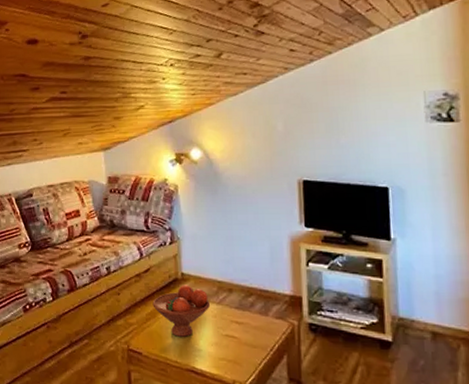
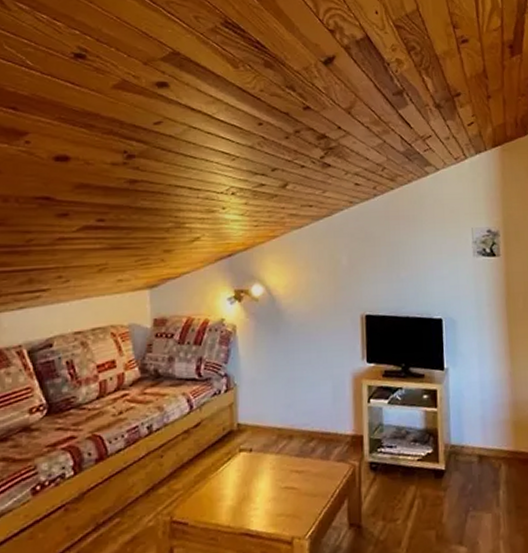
fruit bowl: present [152,285,211,337] -> none [203,436,269,497]

